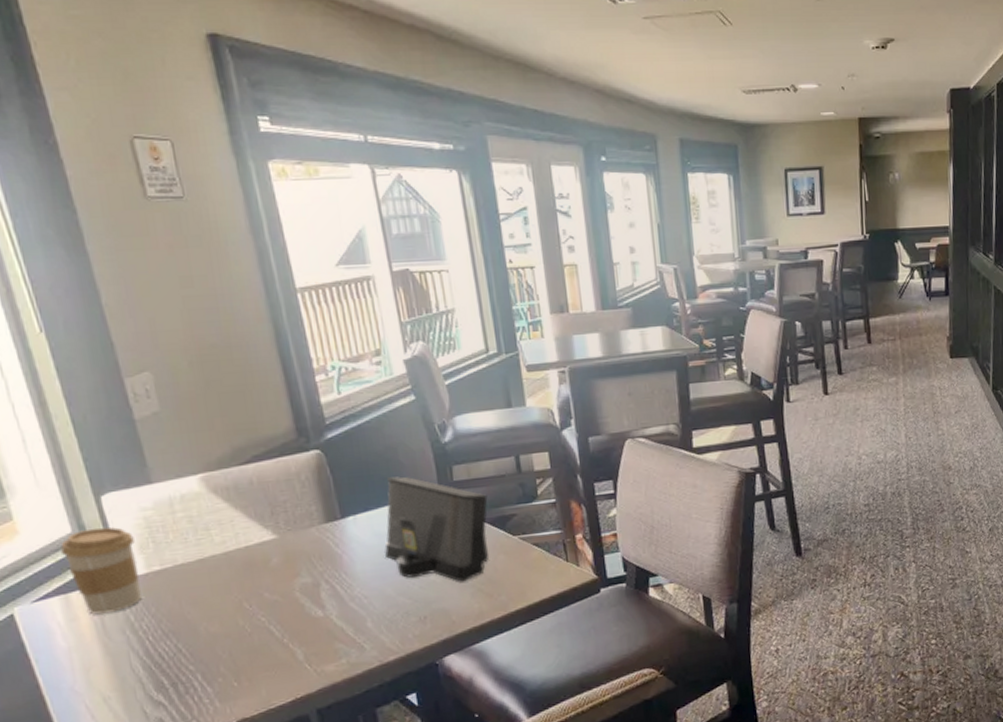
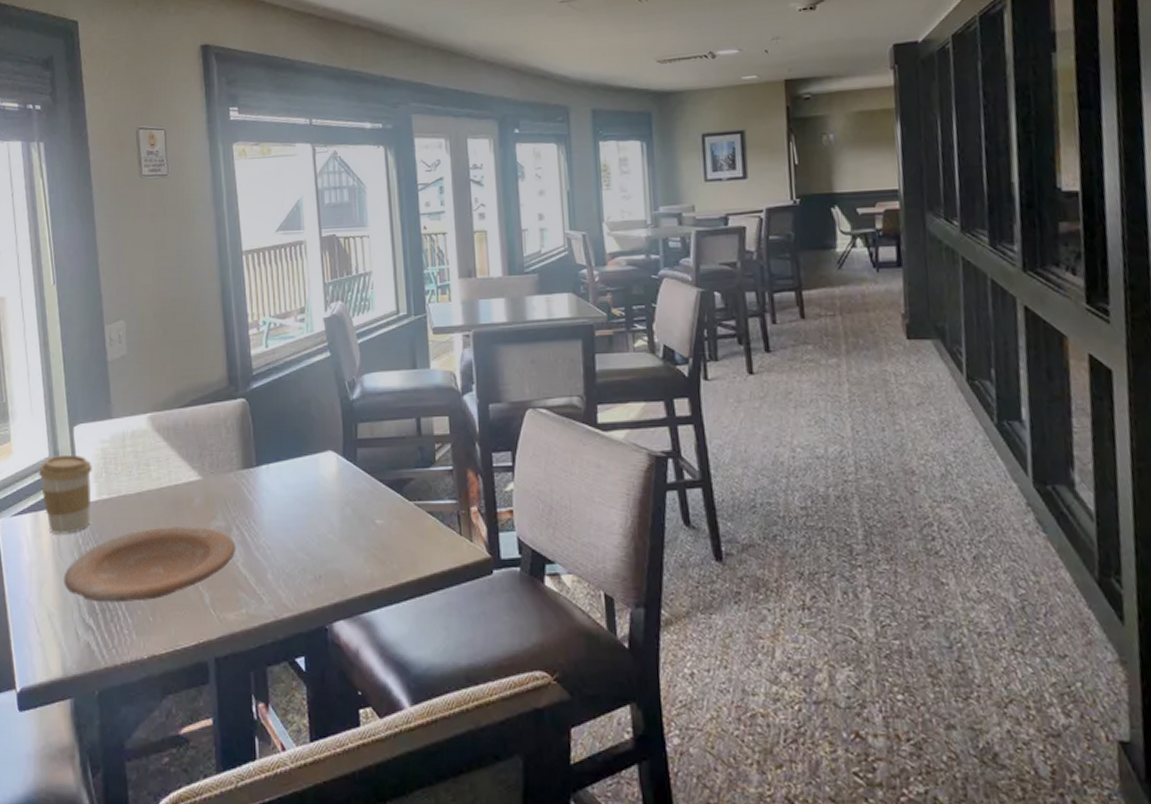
plate: none [116,585,328,678] -> present [63,525,236,603]
speaker: present [384,476,490,582] -> none [290,430,388,544]

